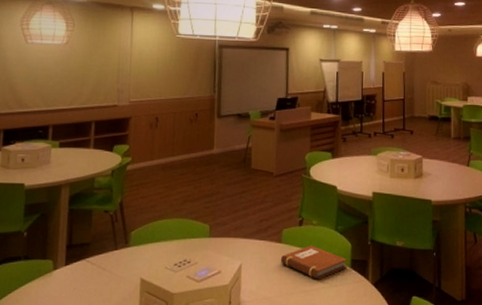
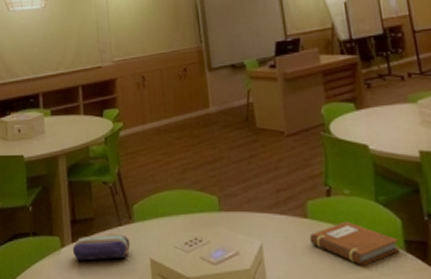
pencil case: none [64,257,124,282] -> present [72,234,131,261]

